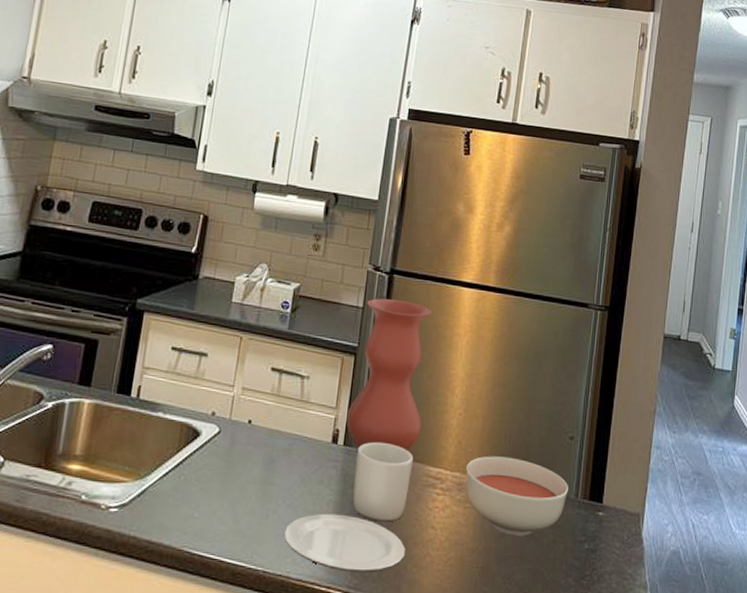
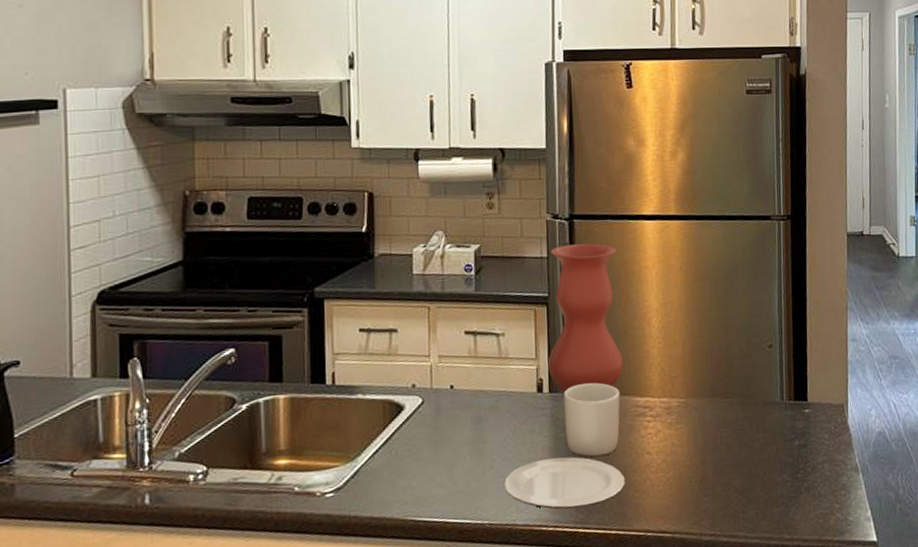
bowl: present [465,456,569,536] -> none [672,374,774,447]

